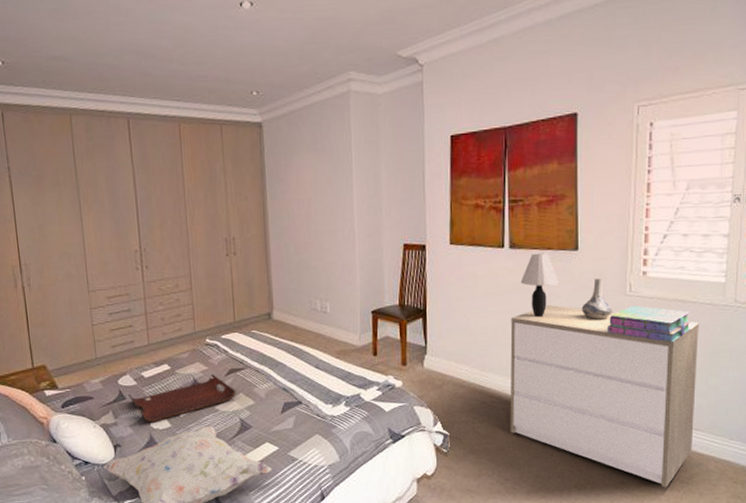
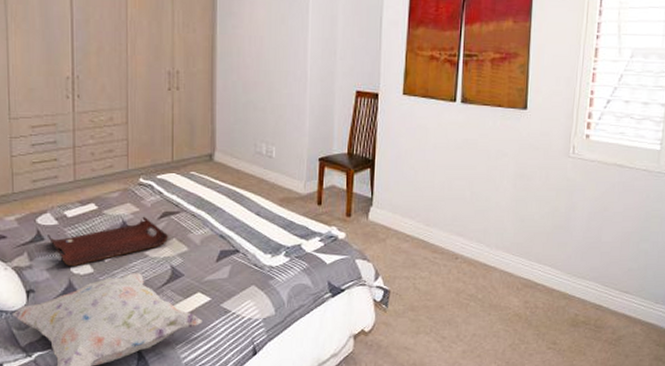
dresser: present [510,305,699,488] -> none [450,163,634,349]
table lamp: present [520,252,559,318] -> none [469,108,507,174]
decorative vase: present [581,278,613,320] -> none [526,138,556,180]
stack of books: present [606,306,691,343] -> none [549,168,627,207]

